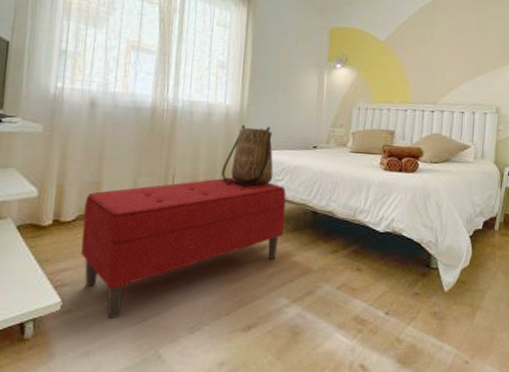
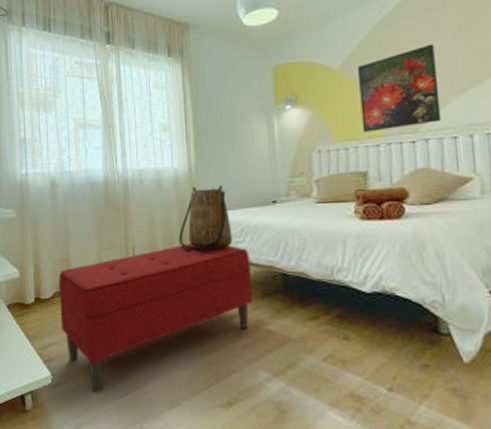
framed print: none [396,35,458,99] -> present [358,44,441,132]

